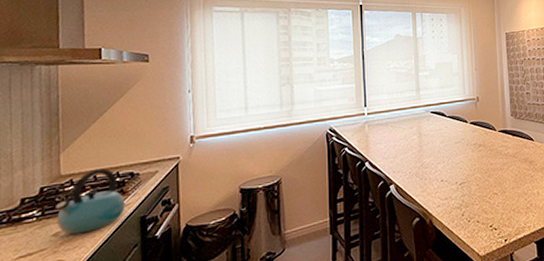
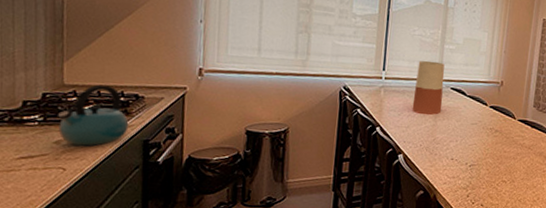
vase: none [396,89,425,142] -> present [412,60,445,115]

